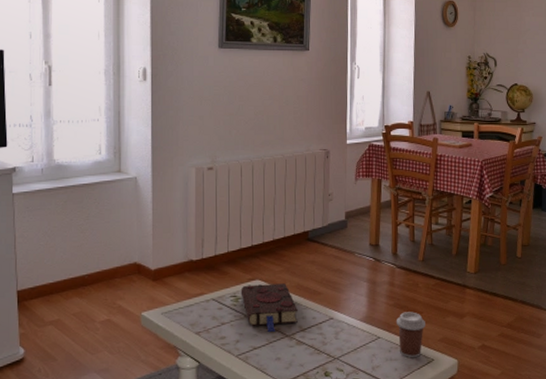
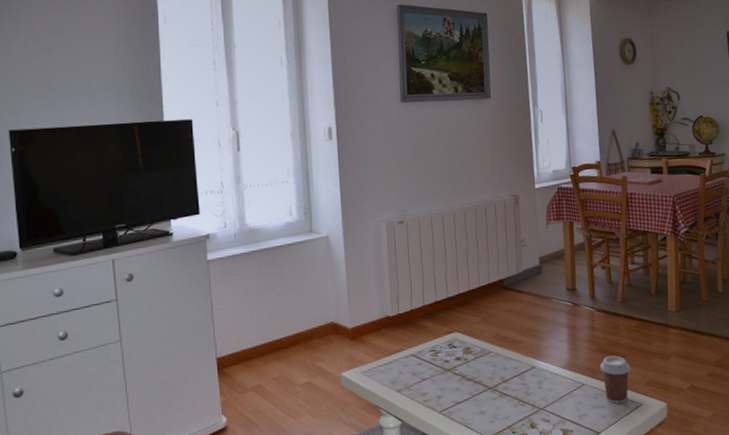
book: present [240,283,299,333] -> none [439,334,499,386]

